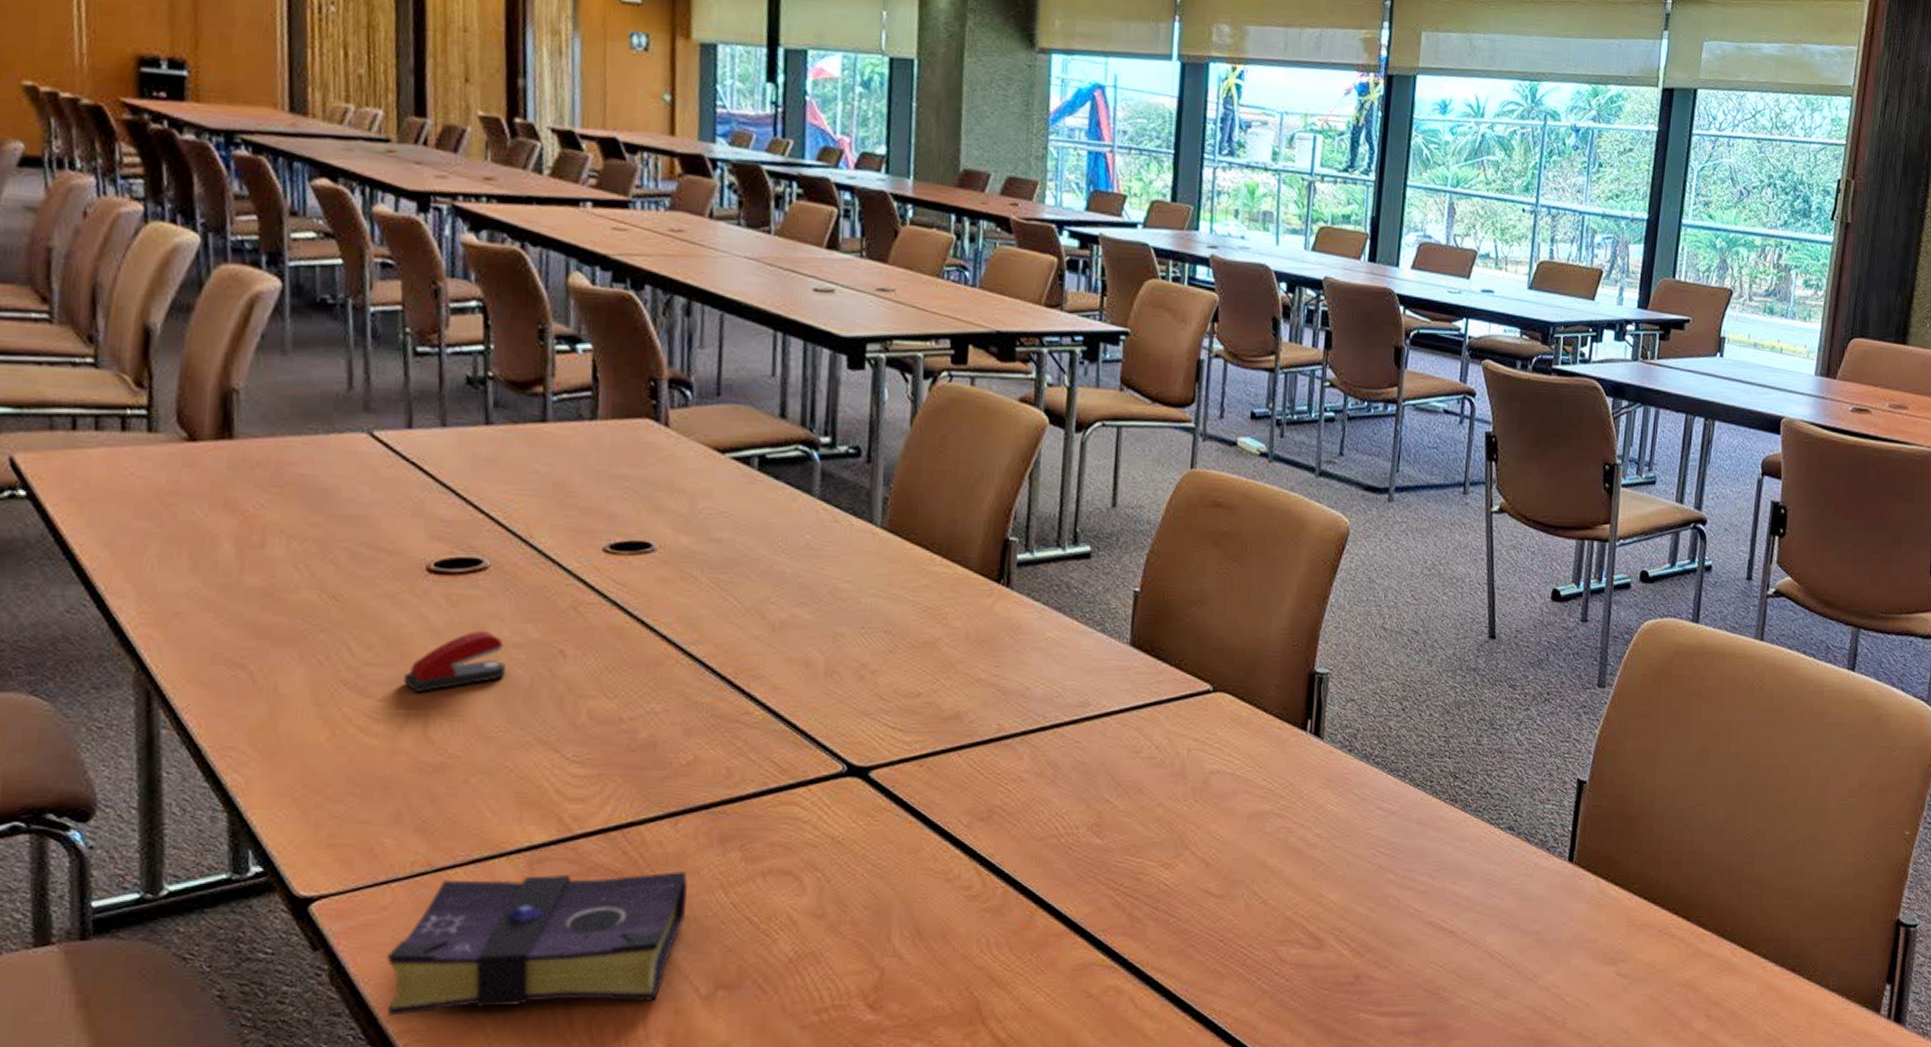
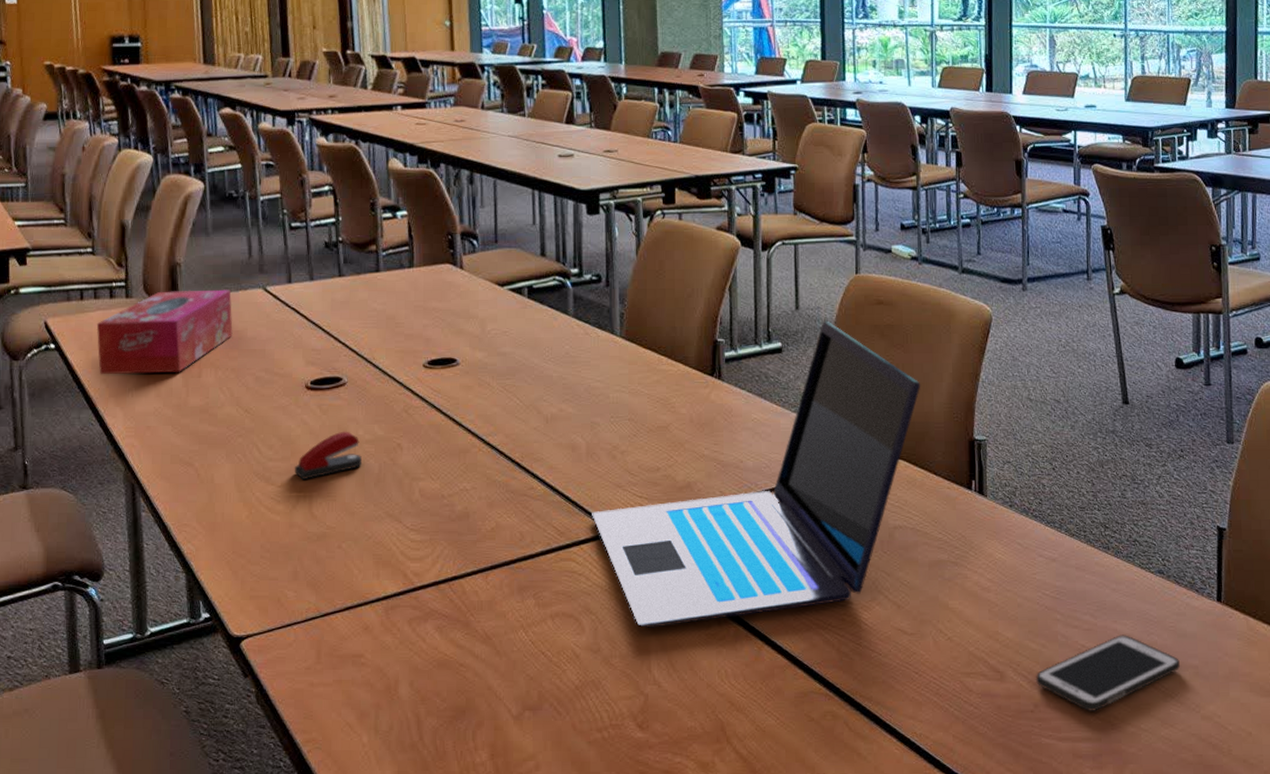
tissue box: none [96,426,319,541] -> present [96,289,233,375]
book: present [386,870,688,1016] -> none [293,614,498,729]
laptop: none [826,522,1258,888] -> present [592,320,921,628]
cell phone: none [1358,897,1521,983] -> present [1035,635,1180,711]

